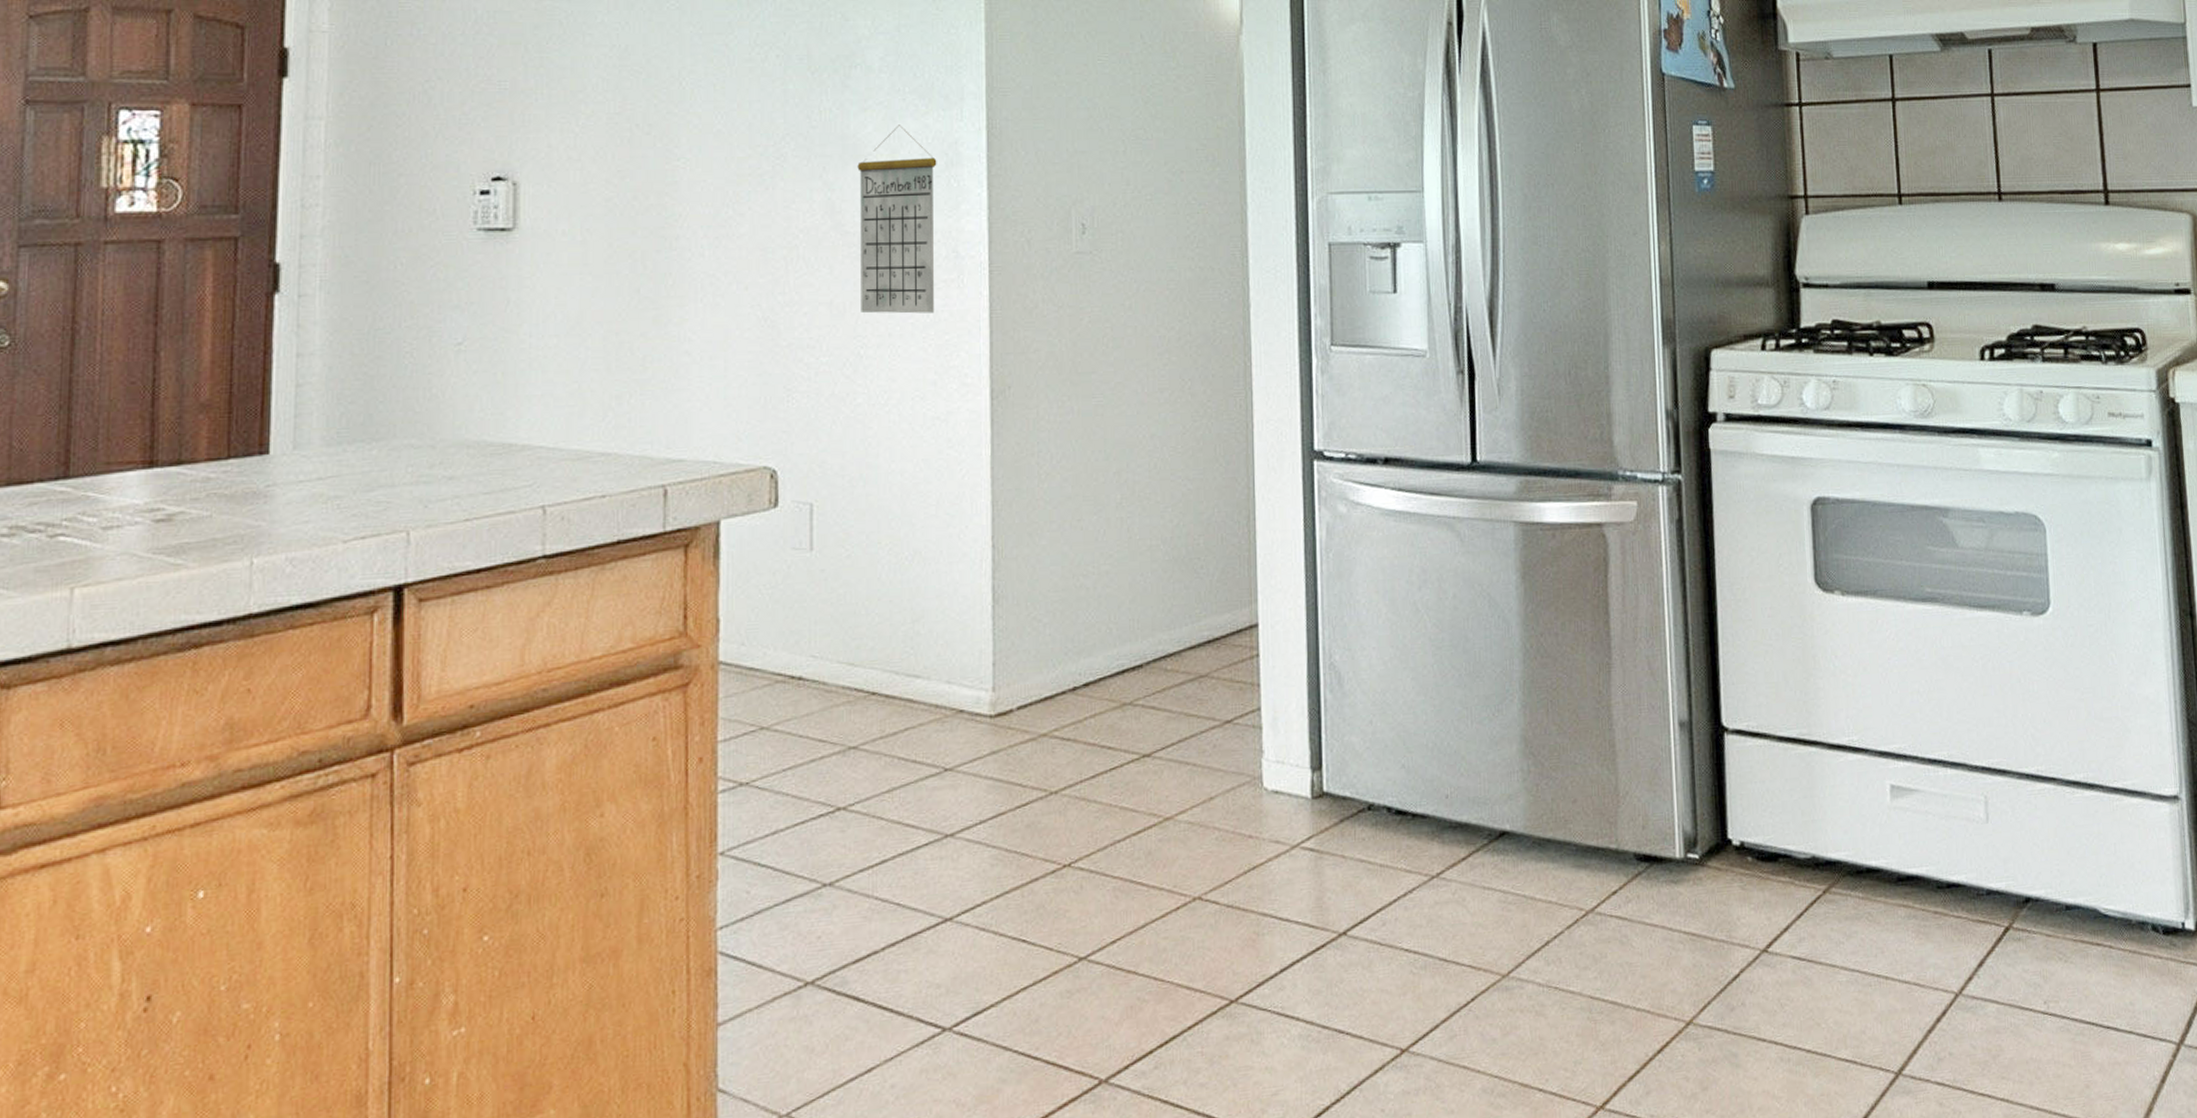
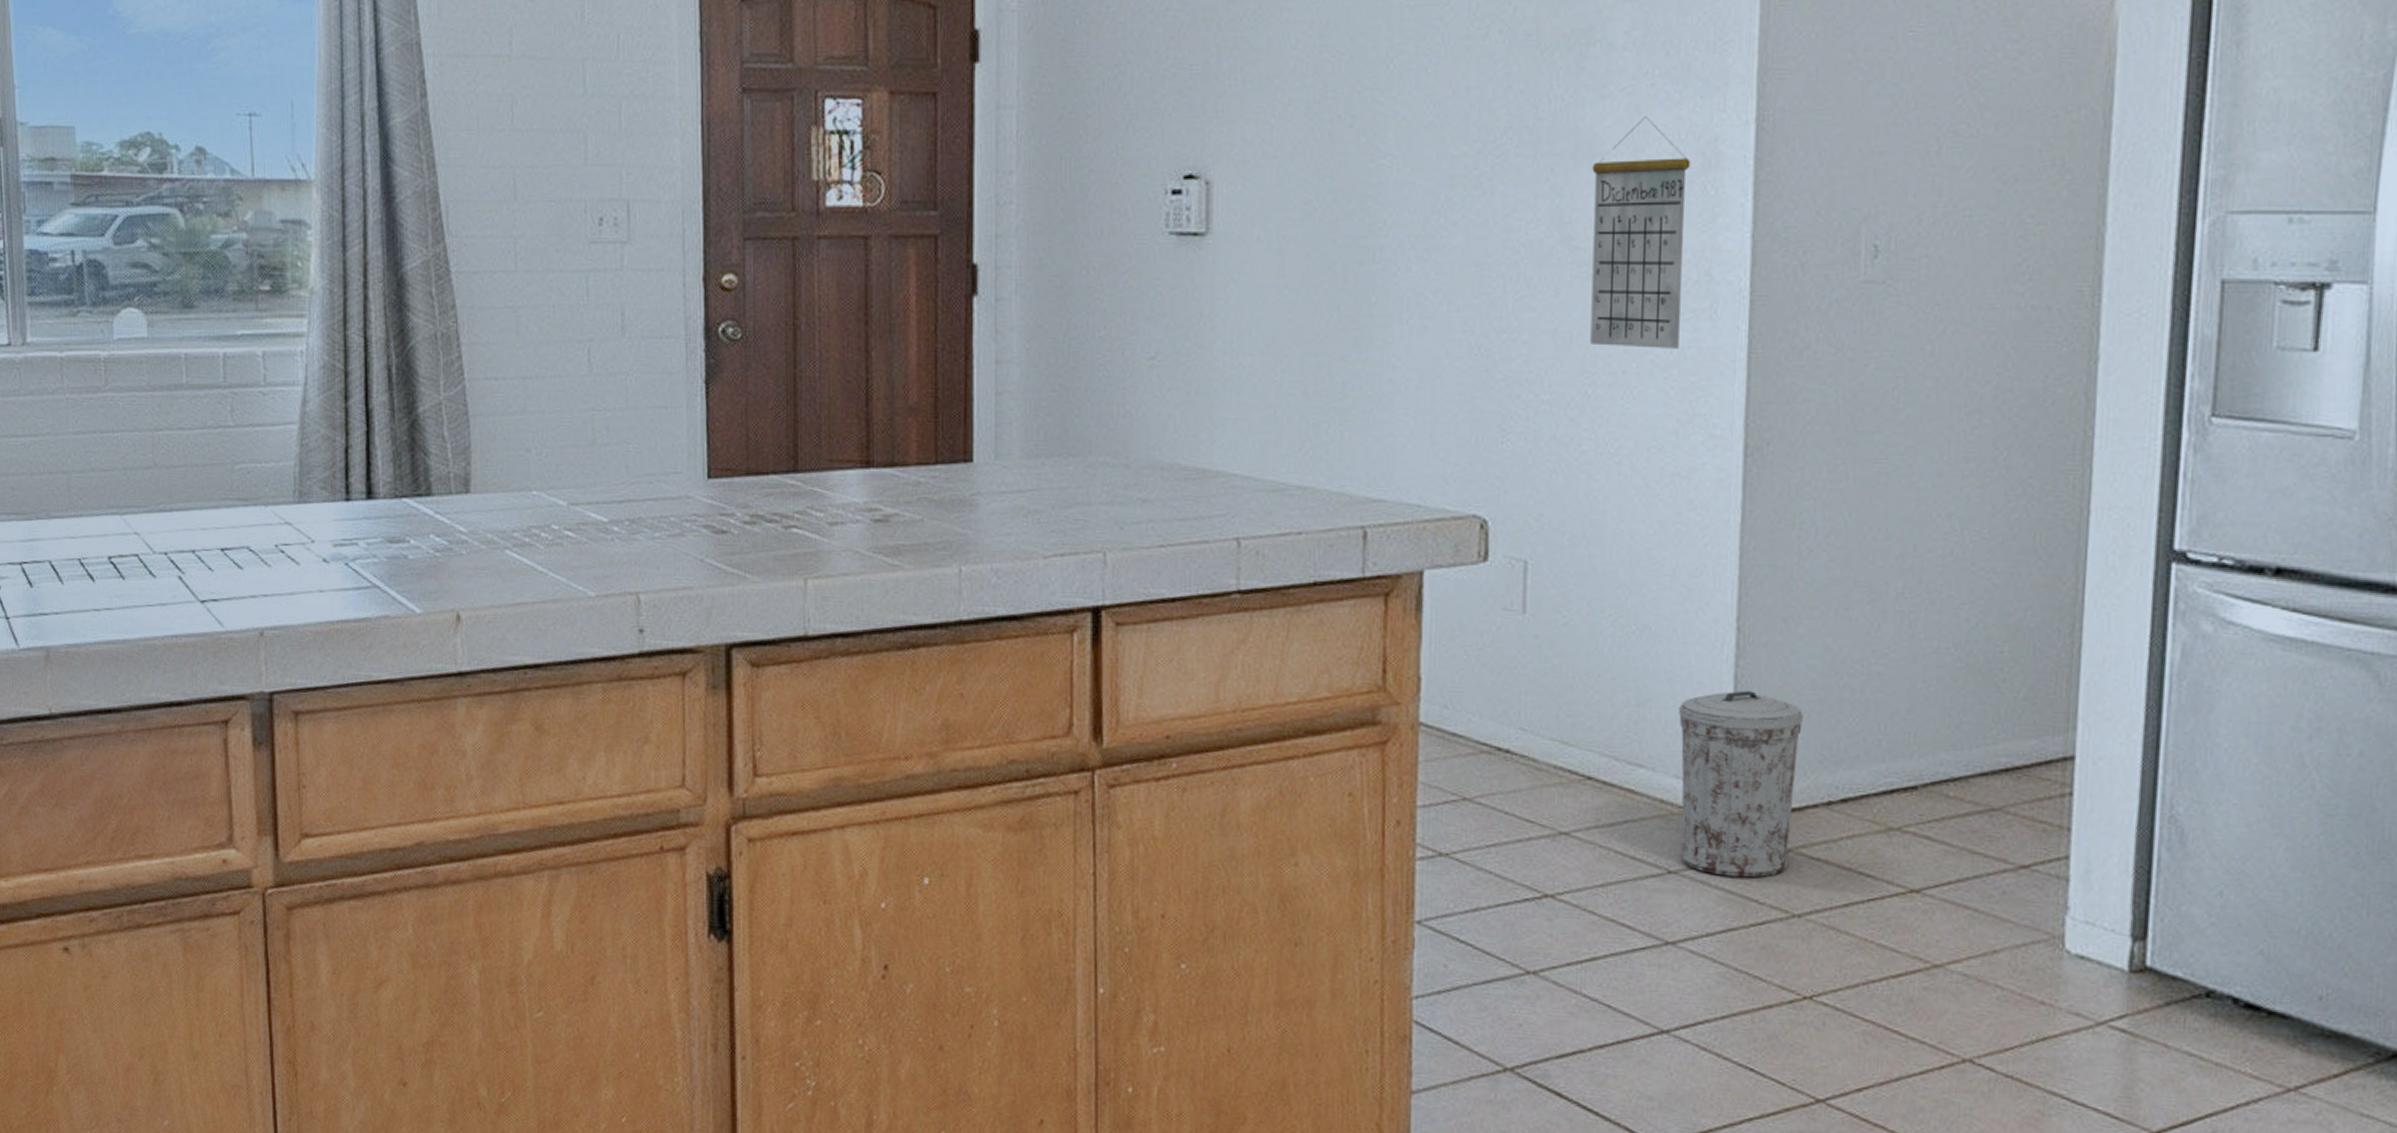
trash can: none [948,598,1049,767] -> present [1679,690,1803,878]

